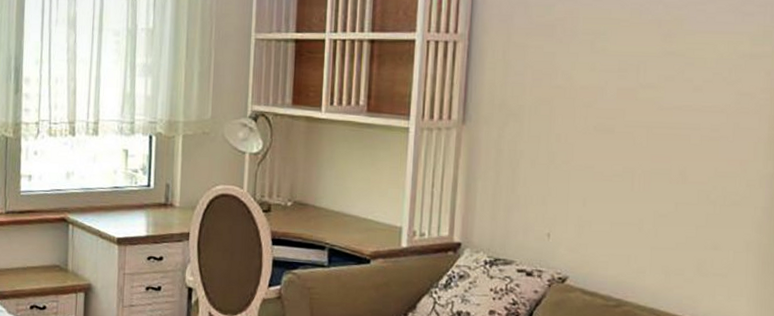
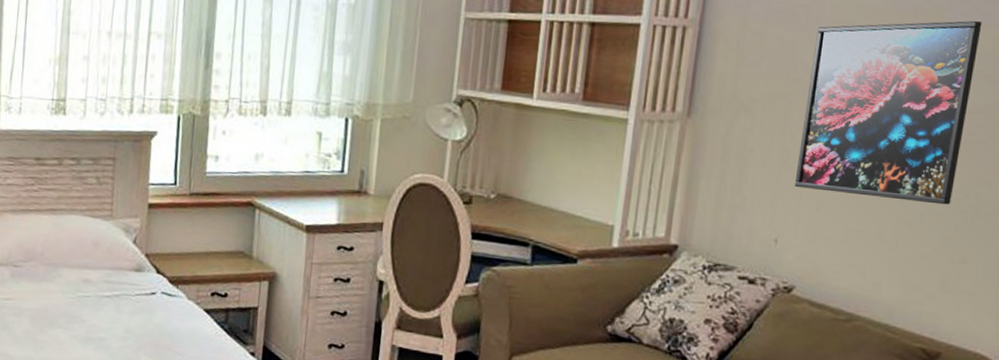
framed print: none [561,29,717,197] -> present [794,21,982,205]

